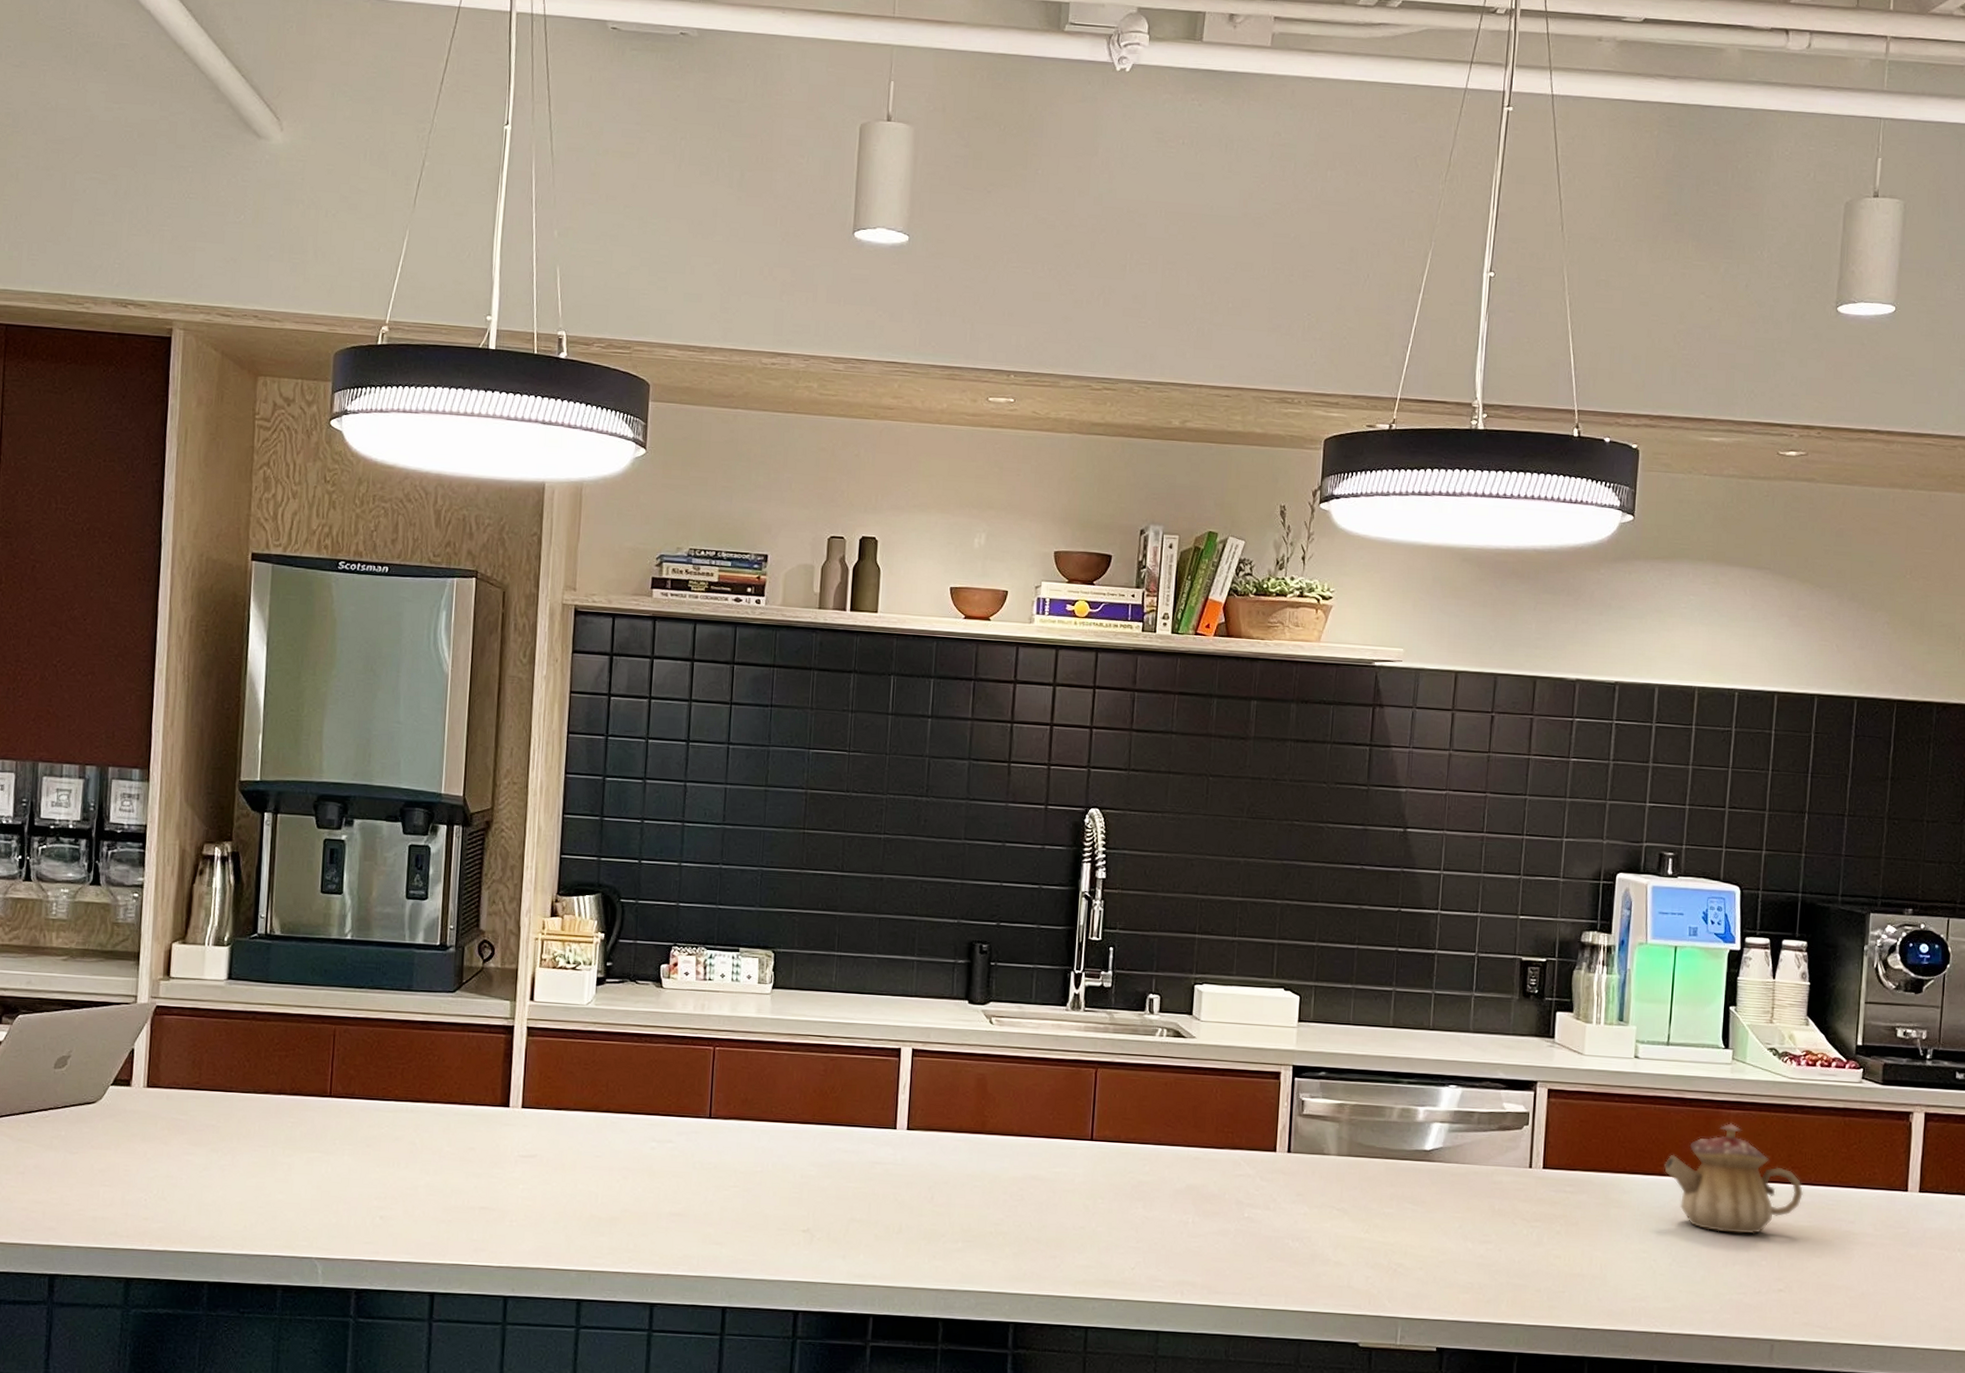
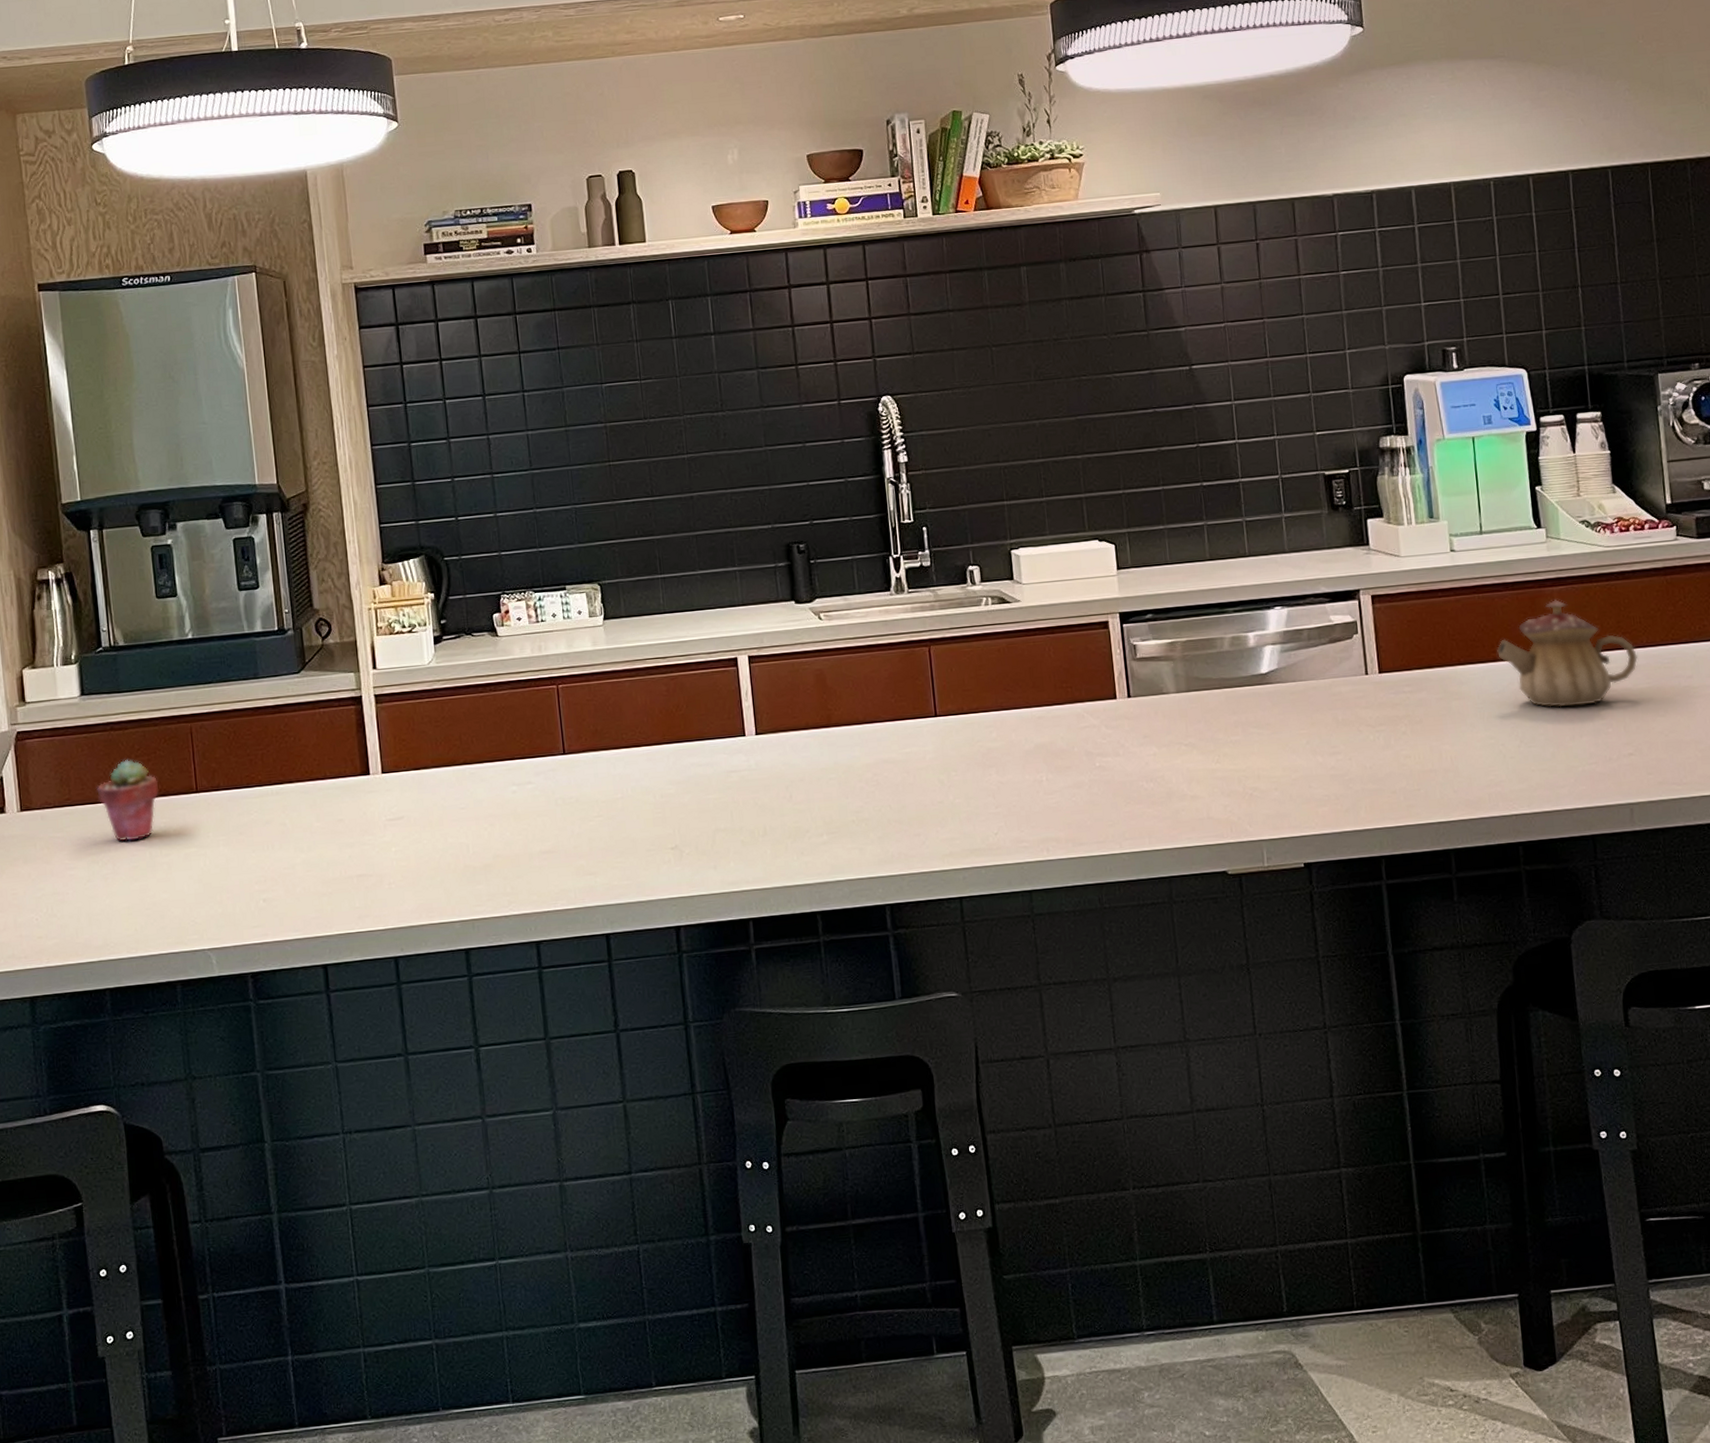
potted succulent: none [228,1051,293,1136] -> present [96,759,159,842]

